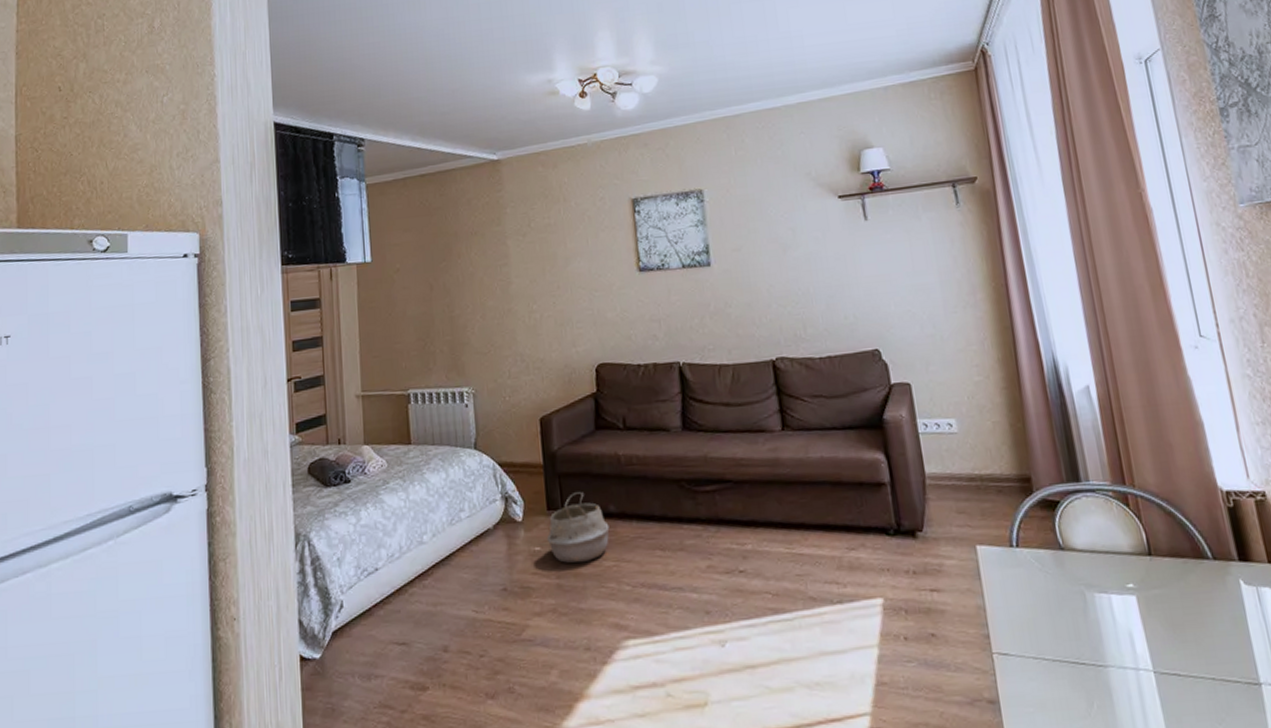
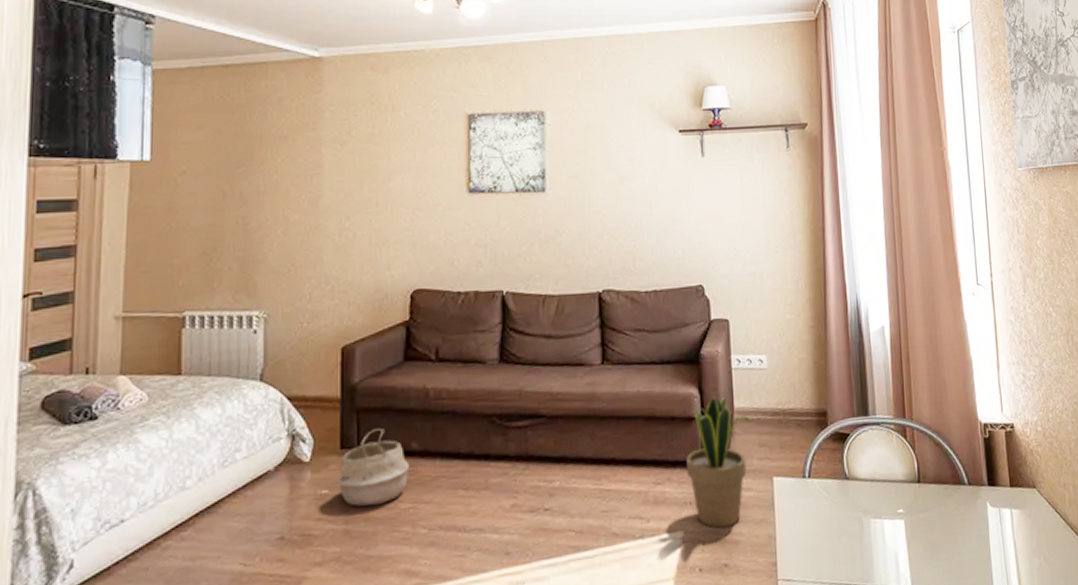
potted plant: none [879,461,948,596] -> present [687,396,753,528]

